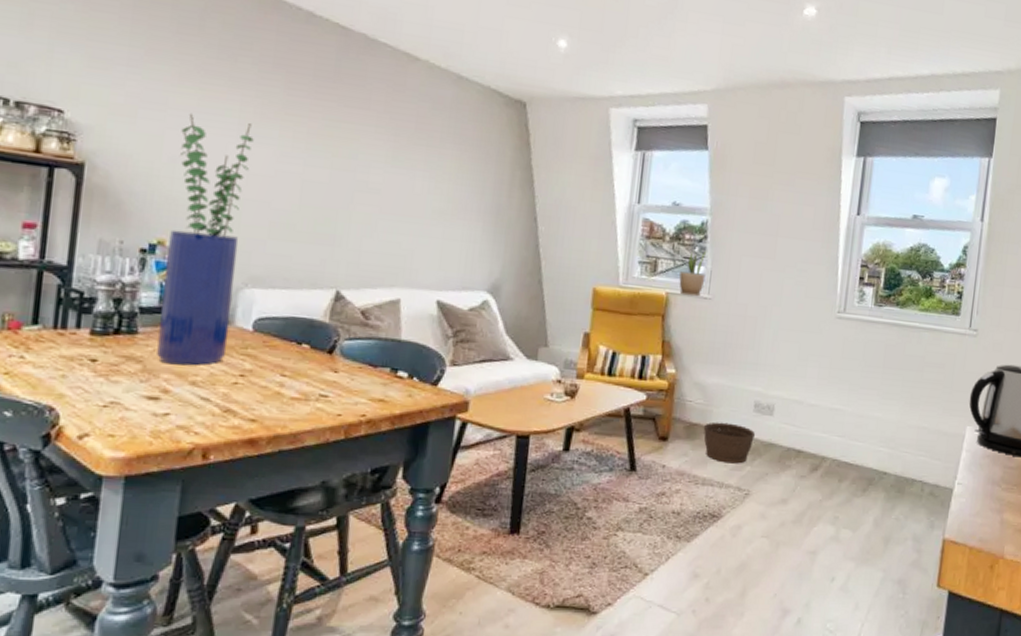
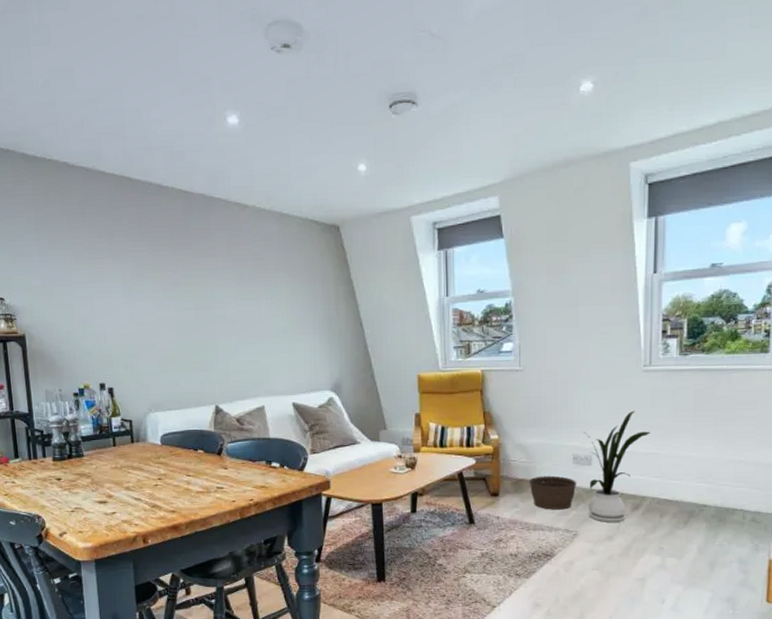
vase: present [157,113,254,366] -> none [84,283,146,476]
potted plant: present [679,250,707,297] -> none [492,328,515,371]
house plant: none [763,359,838,484] -> present [584,410,651,522]

